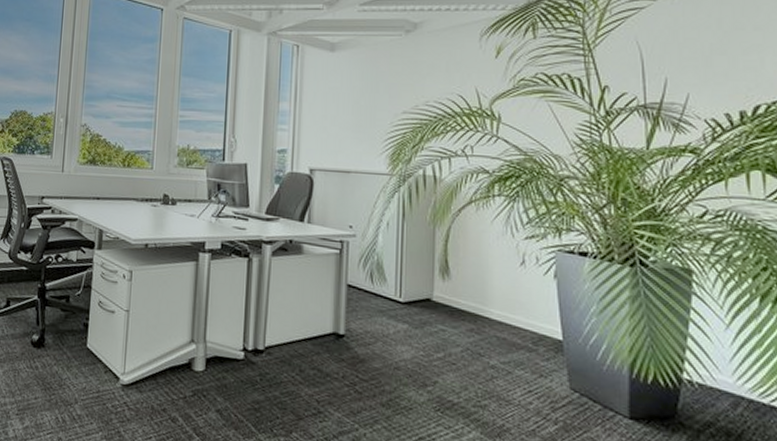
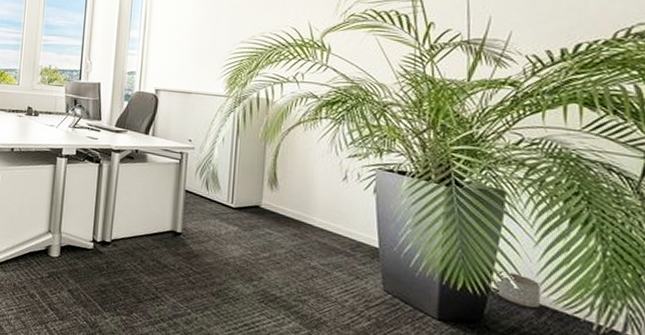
planter: none [687,358,736,399] -> present [495,270,542,309]

